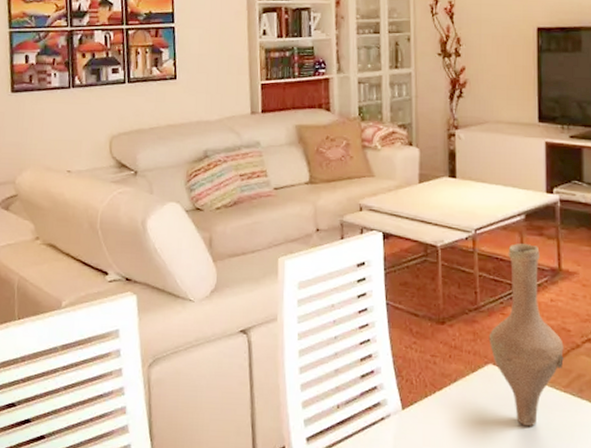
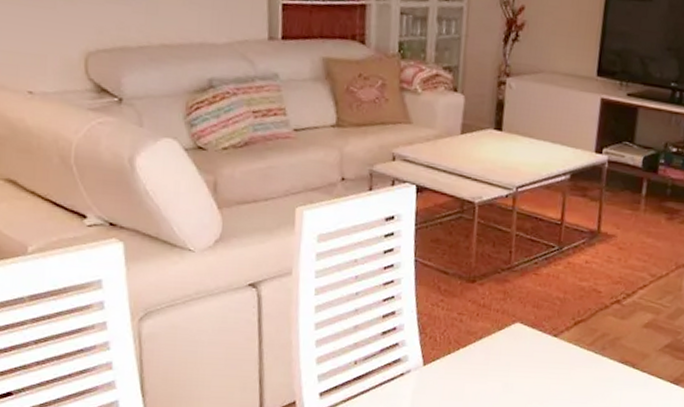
vase: present [489,243,564,426] -> none [518,204,593,381]

